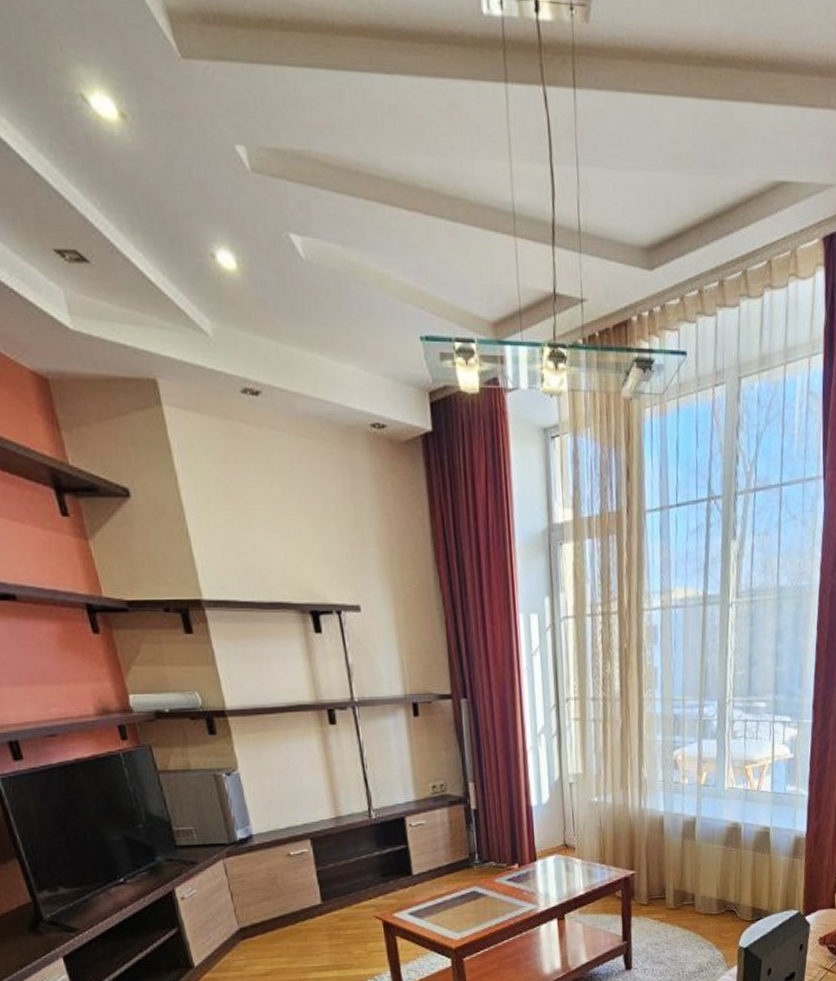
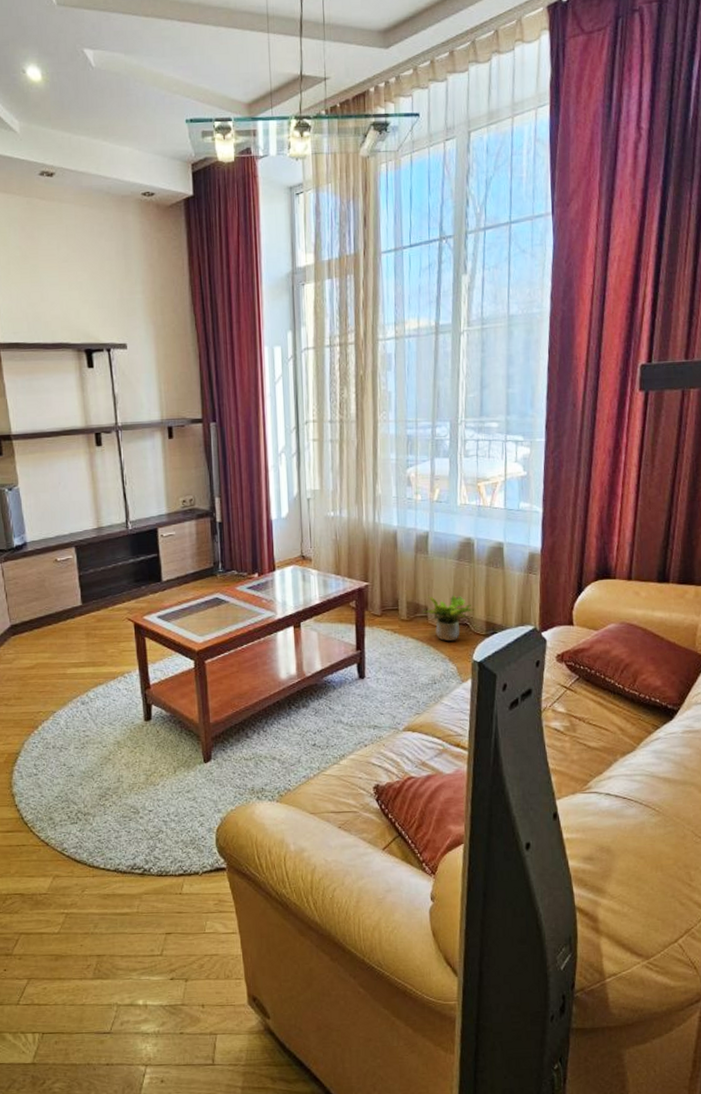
potted plant: none [690,882,742,929] -> present [423,595,475,642]

